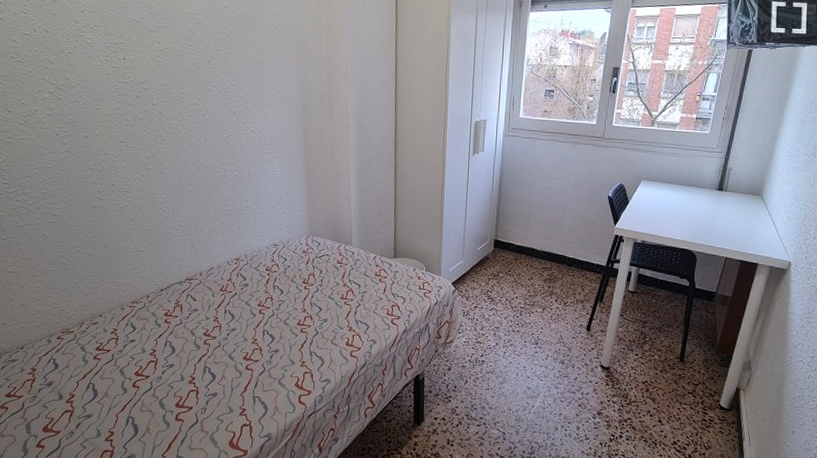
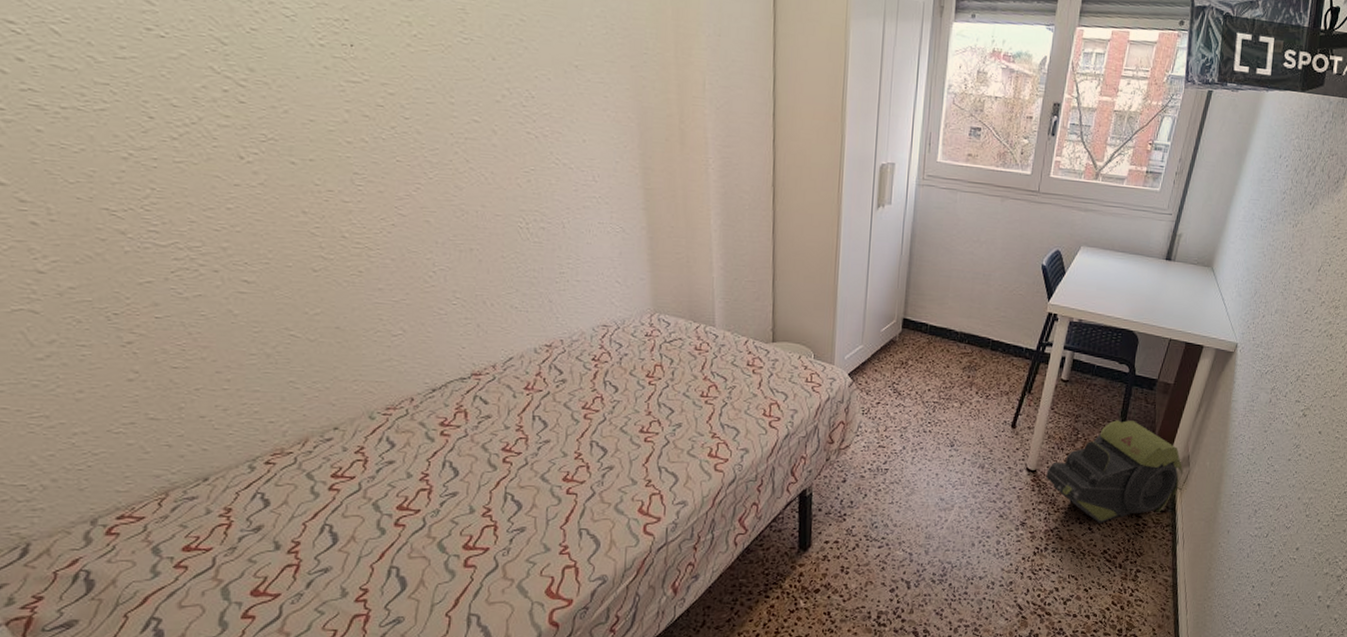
backpack: none [618,327,746,417] -> present [1046,420,1183,523]

